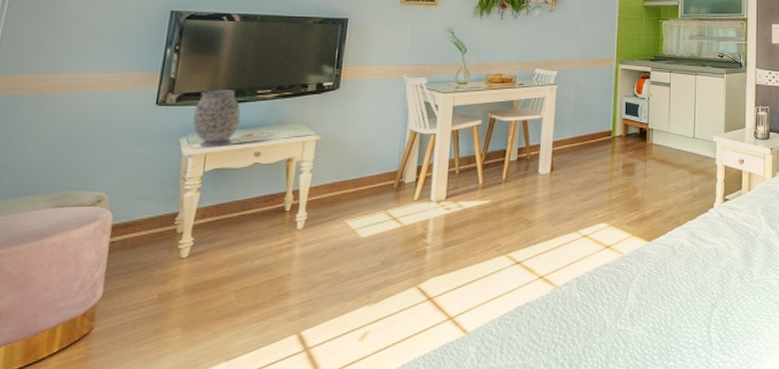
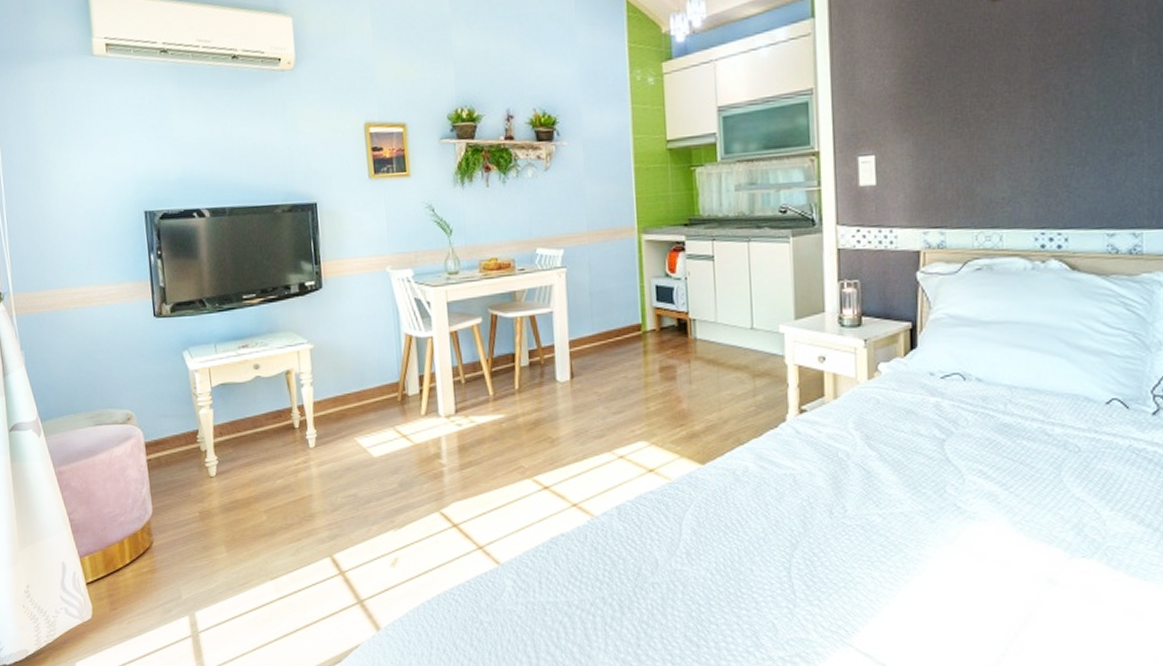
vase: present [193,90,241,146] -> none [189,296,234,360]

